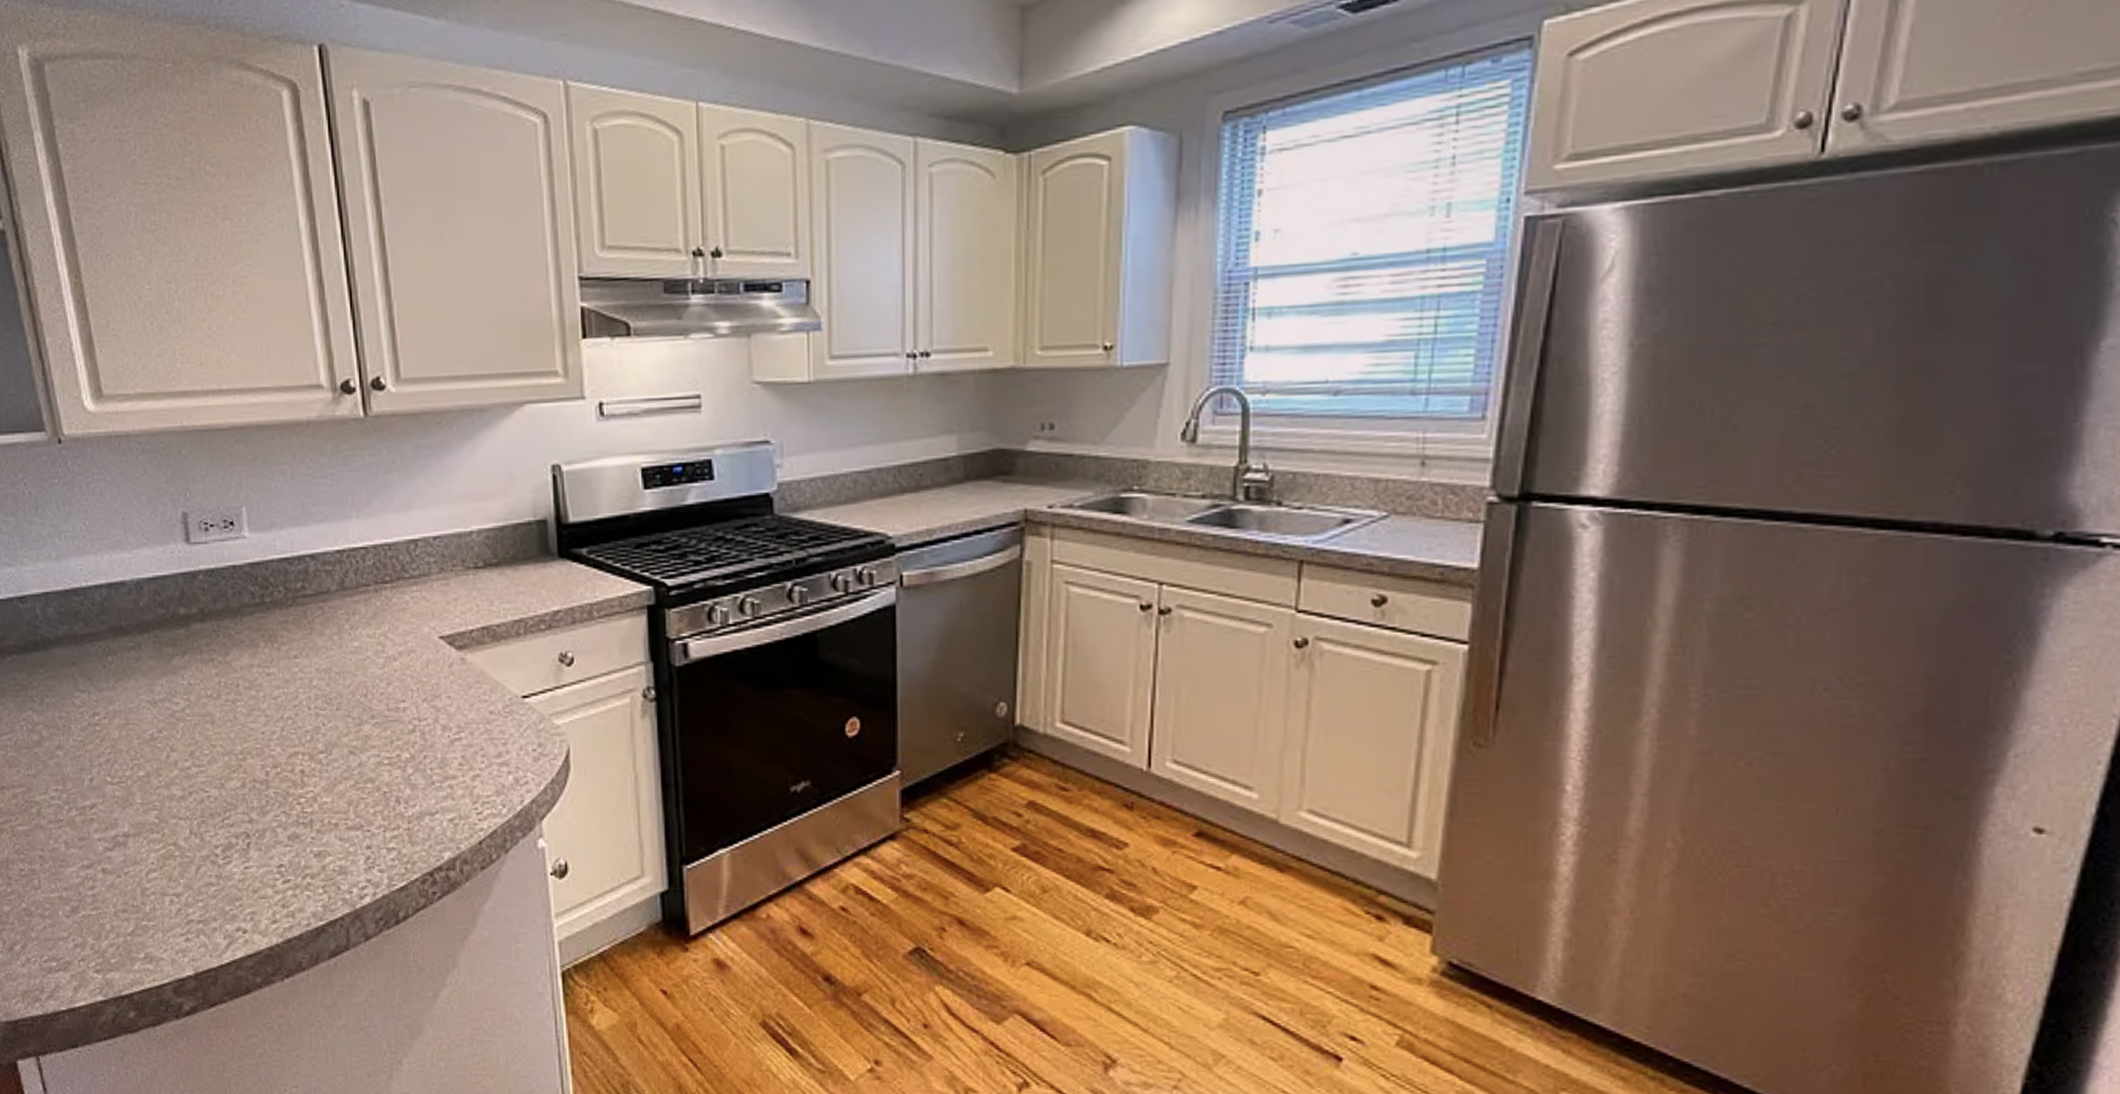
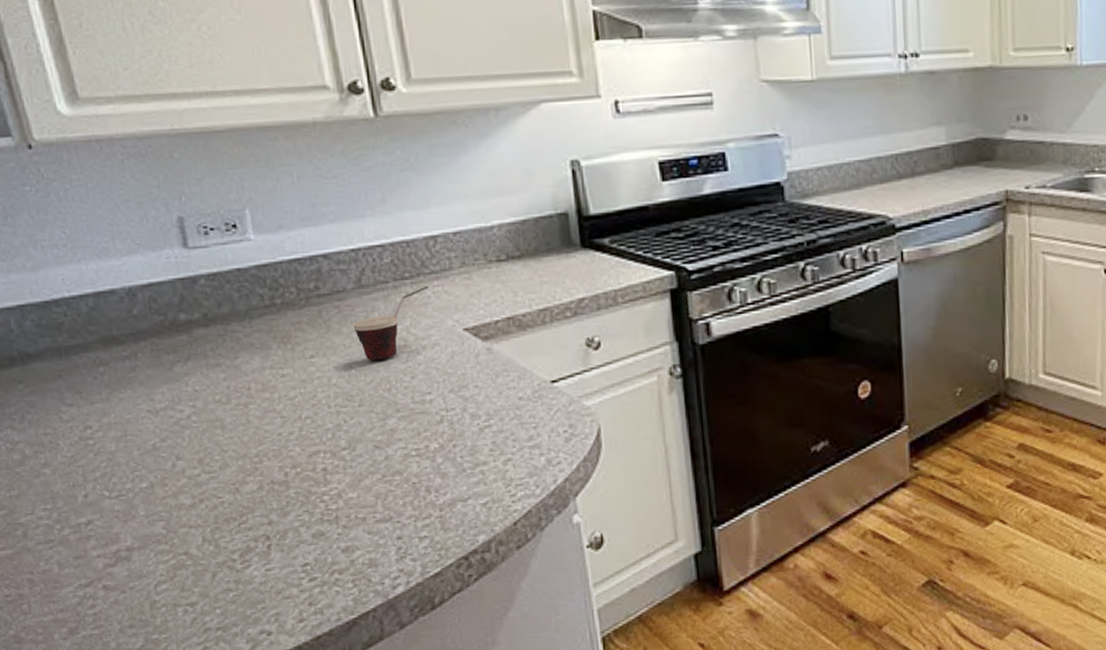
cup: none [335,591,408,664] -> present [353,286,429,361]

